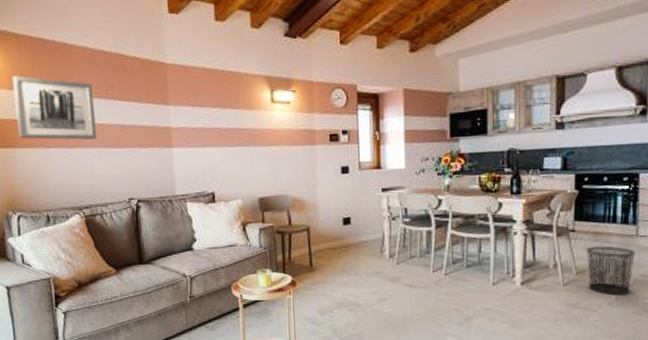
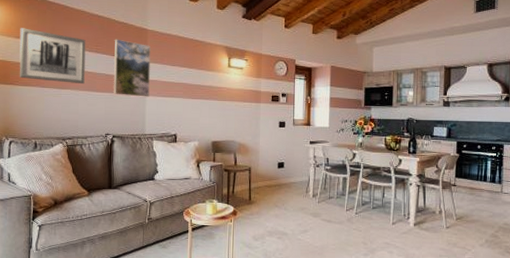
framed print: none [128,79,178,151] -> present [113,39,151,97]
trash can: present [586,246,637,296] -> none [463,198,501,239]

